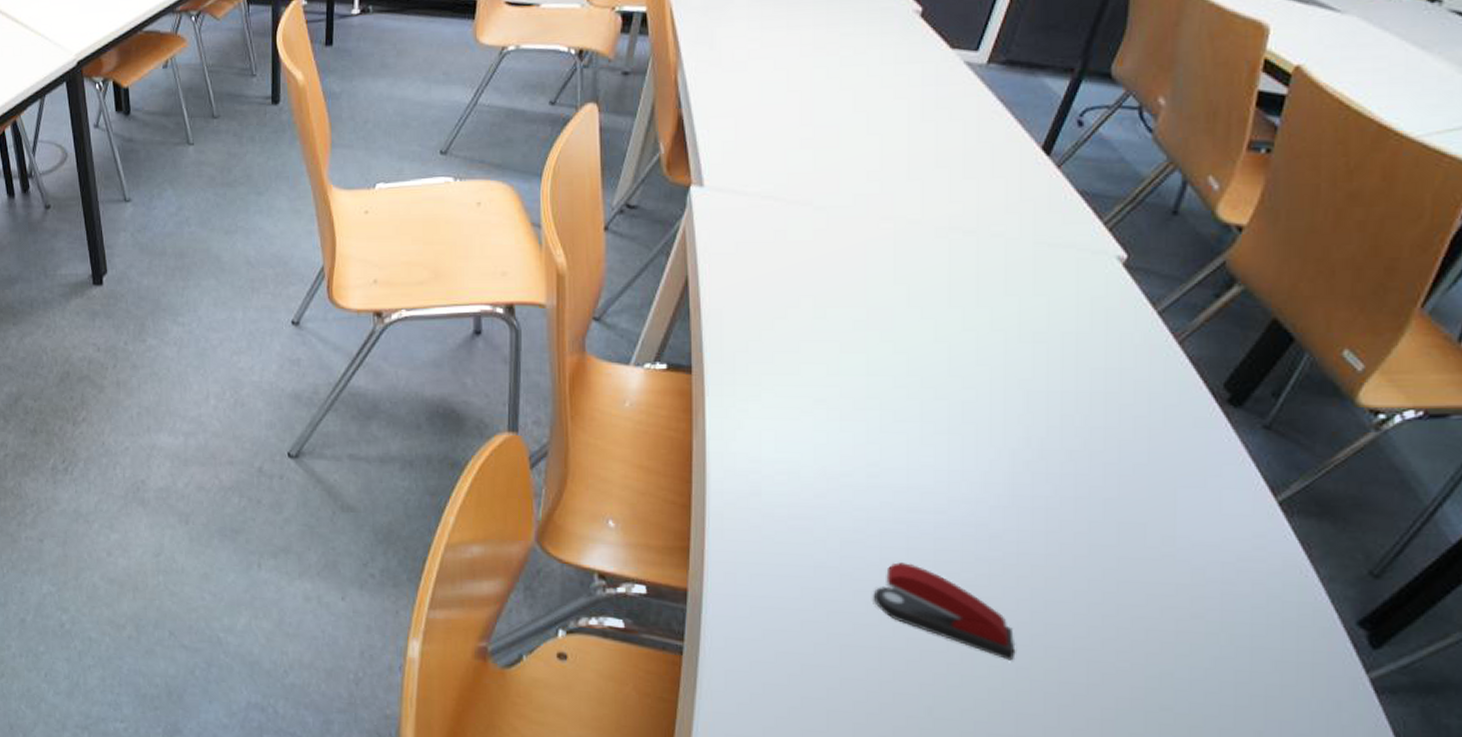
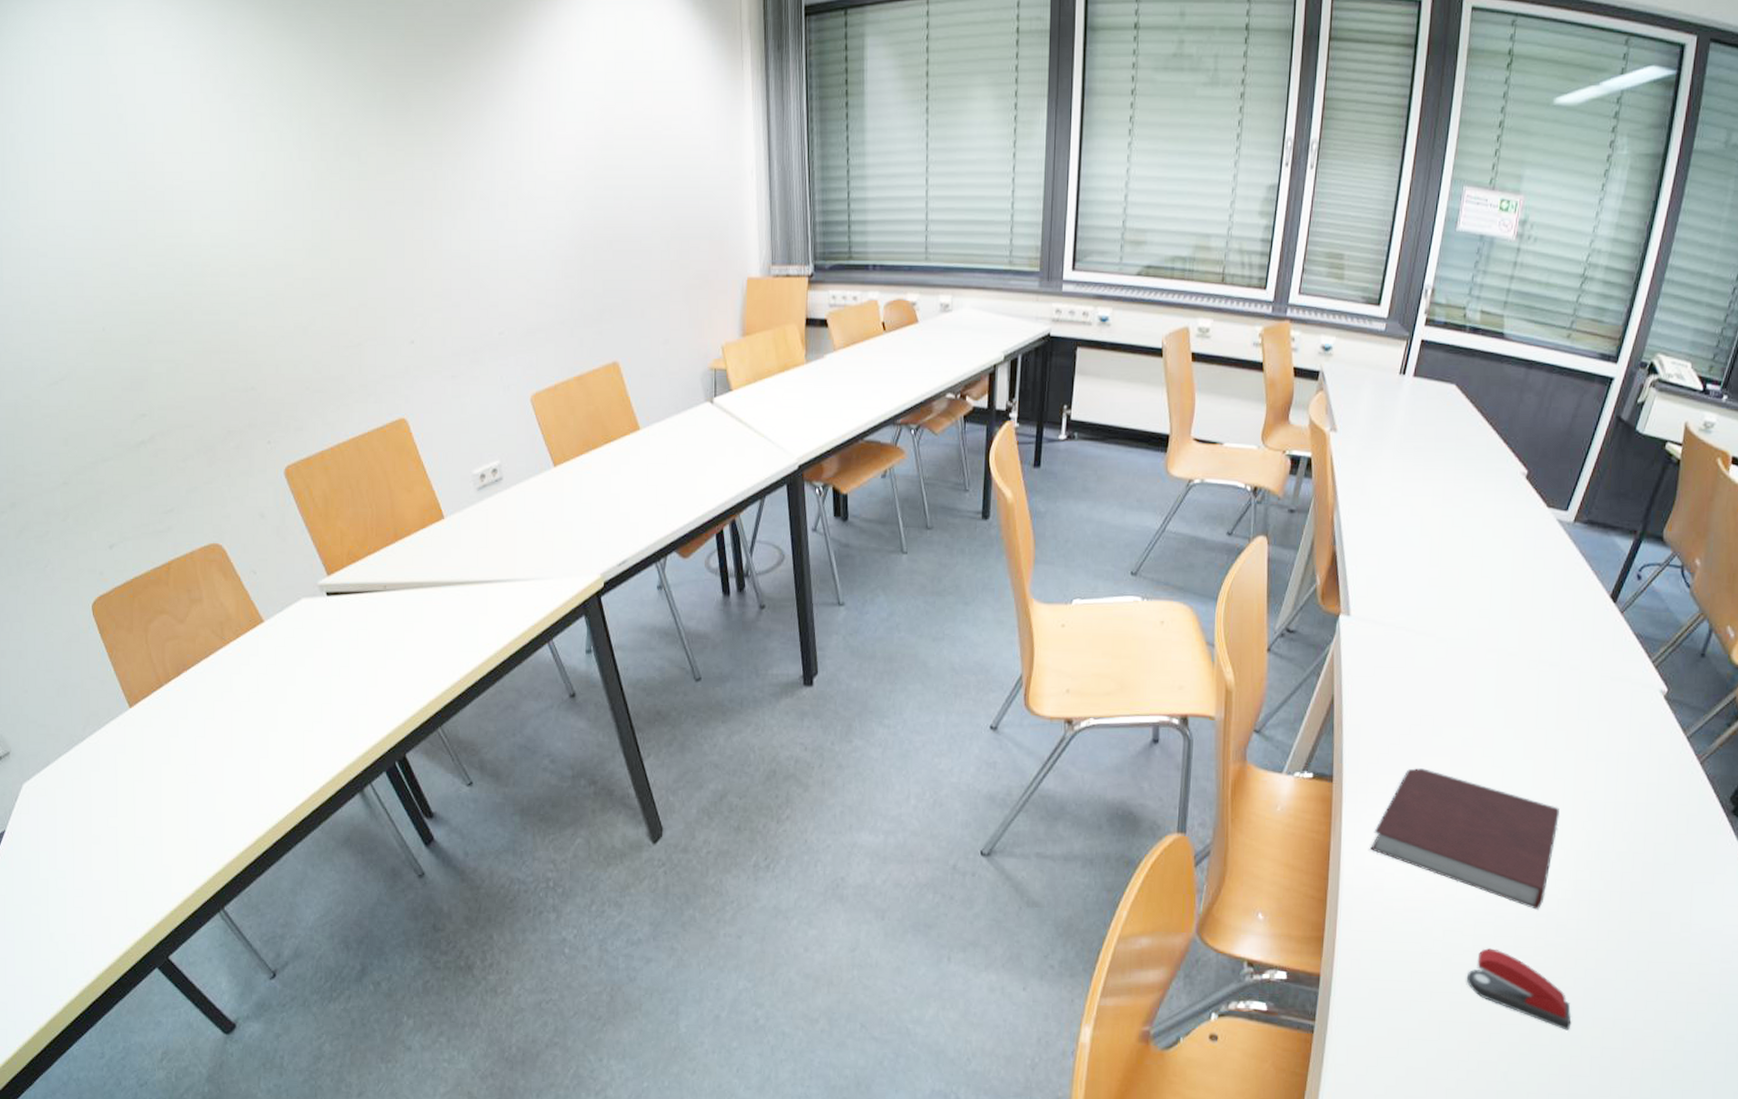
notebook: none [742,356,988,519] -> present [1370,768,1560,910]

